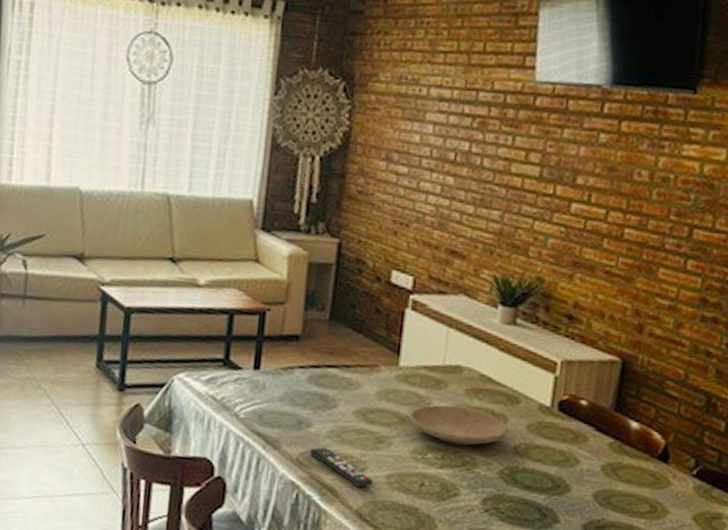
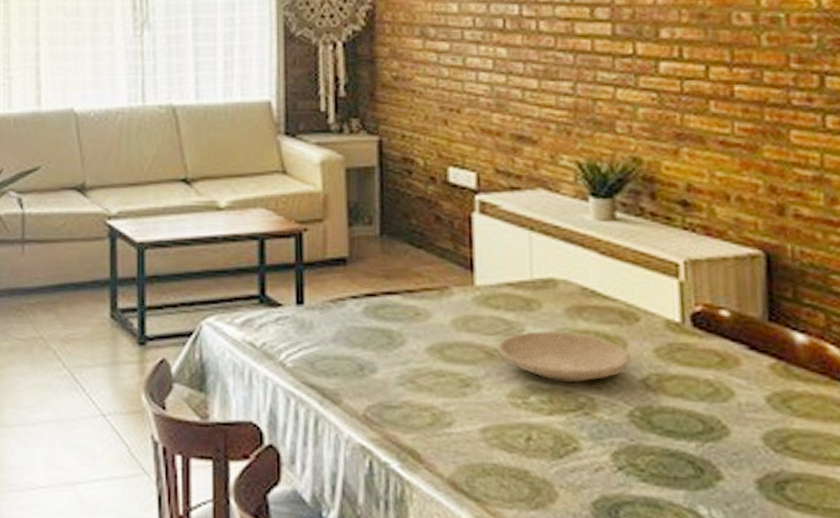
remote control: present [310,447,374,488] -> none [379,397,466,447]

